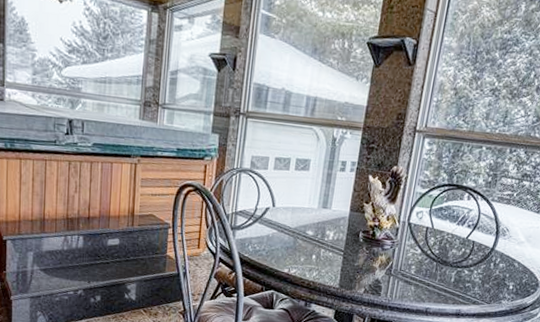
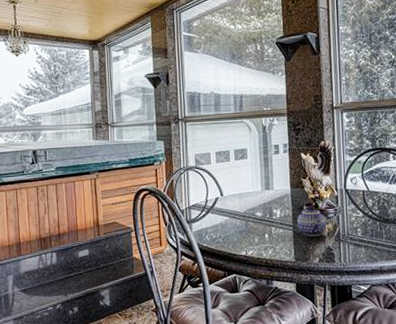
teapot: none [349,233,381,267] -> present [297,206,326,237]

